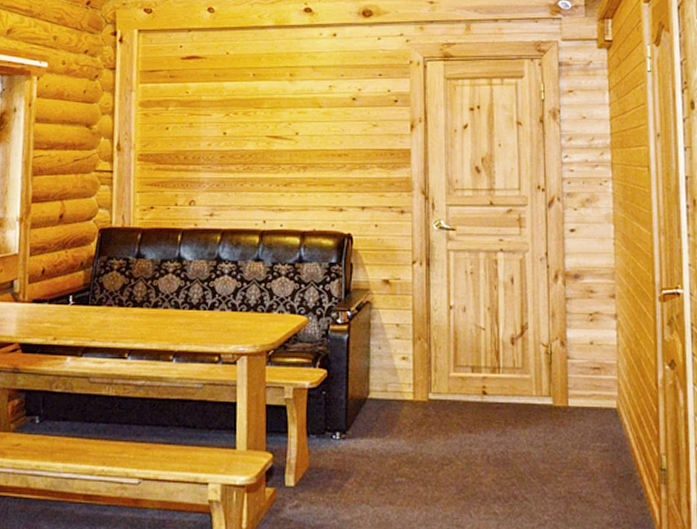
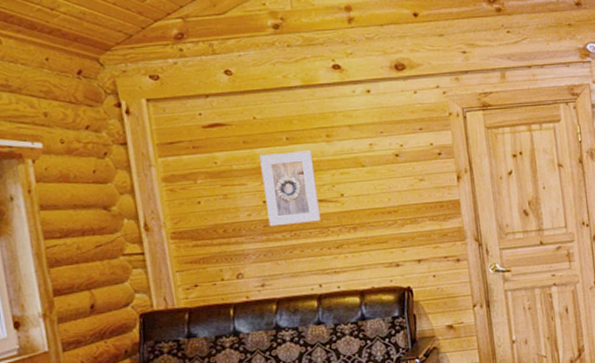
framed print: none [226,87,275,158] -> present [260,150,321,227]

